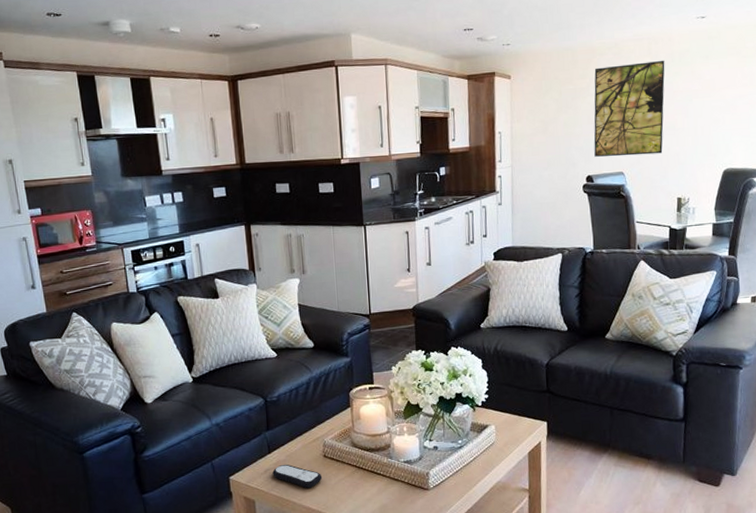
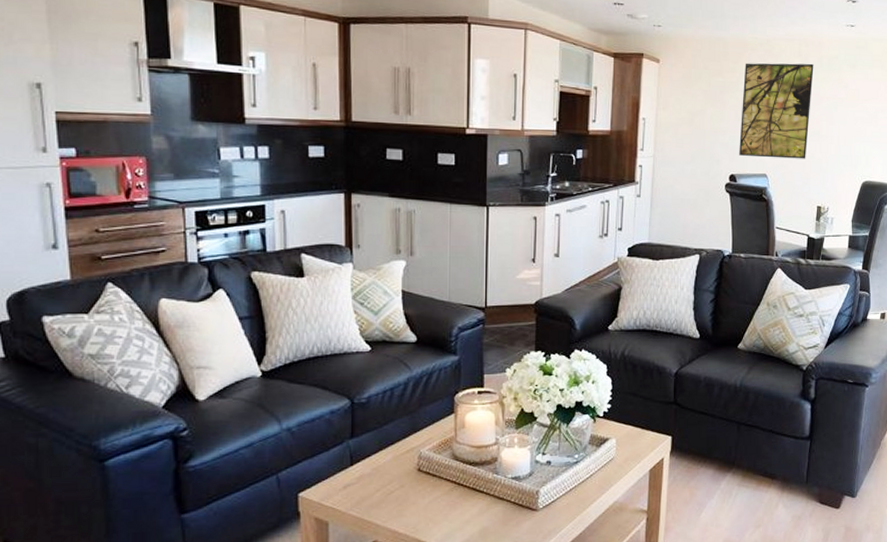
remote control: present [272,464,323,489] -> none [353,478,414,508]

